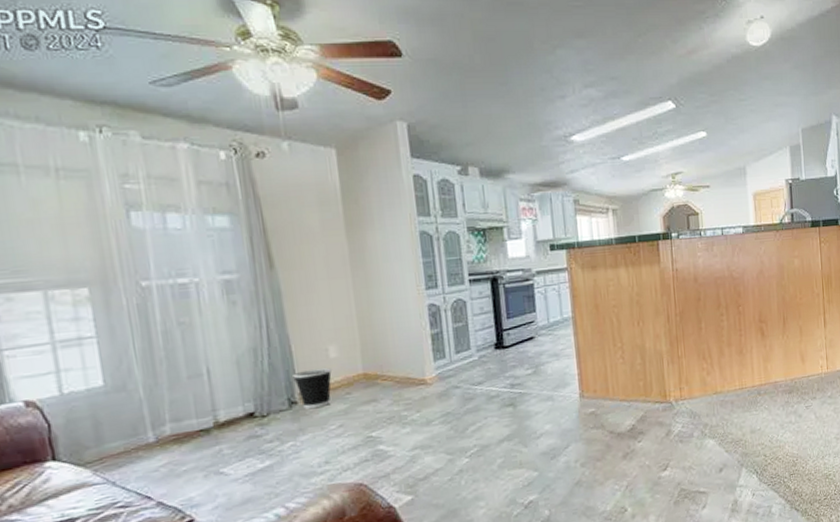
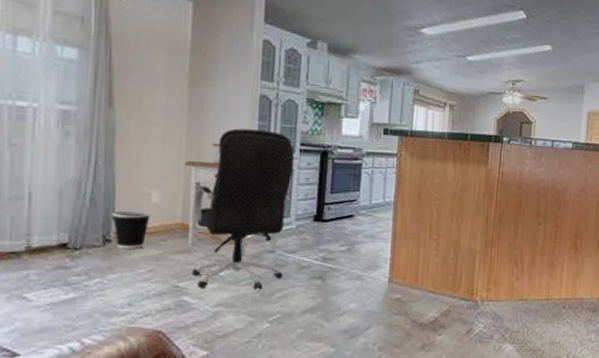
desk: none [356,287,462,397] -> present [184,142,277,257]
office chair: none [371,266,474,435] -> present [192,128,294,290]

